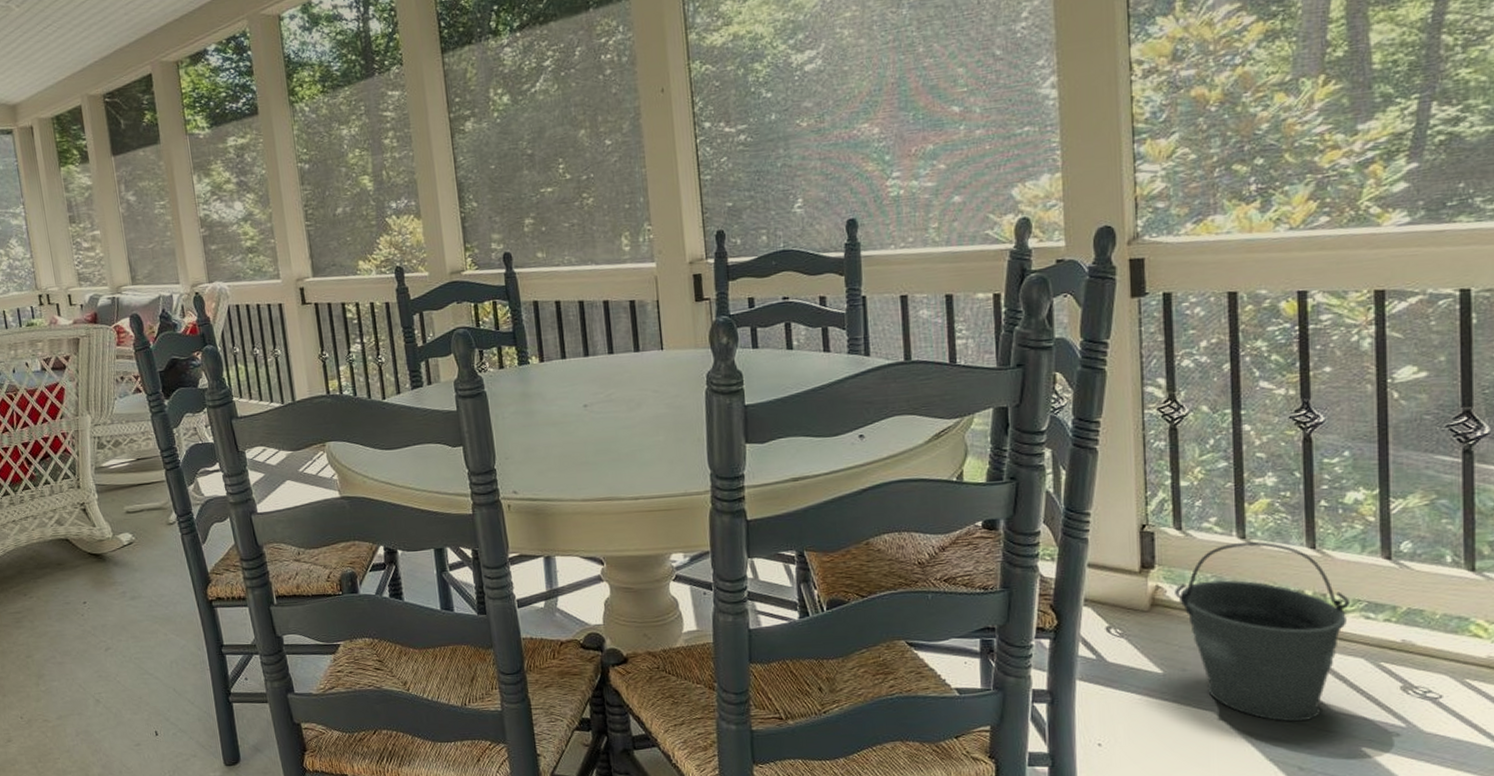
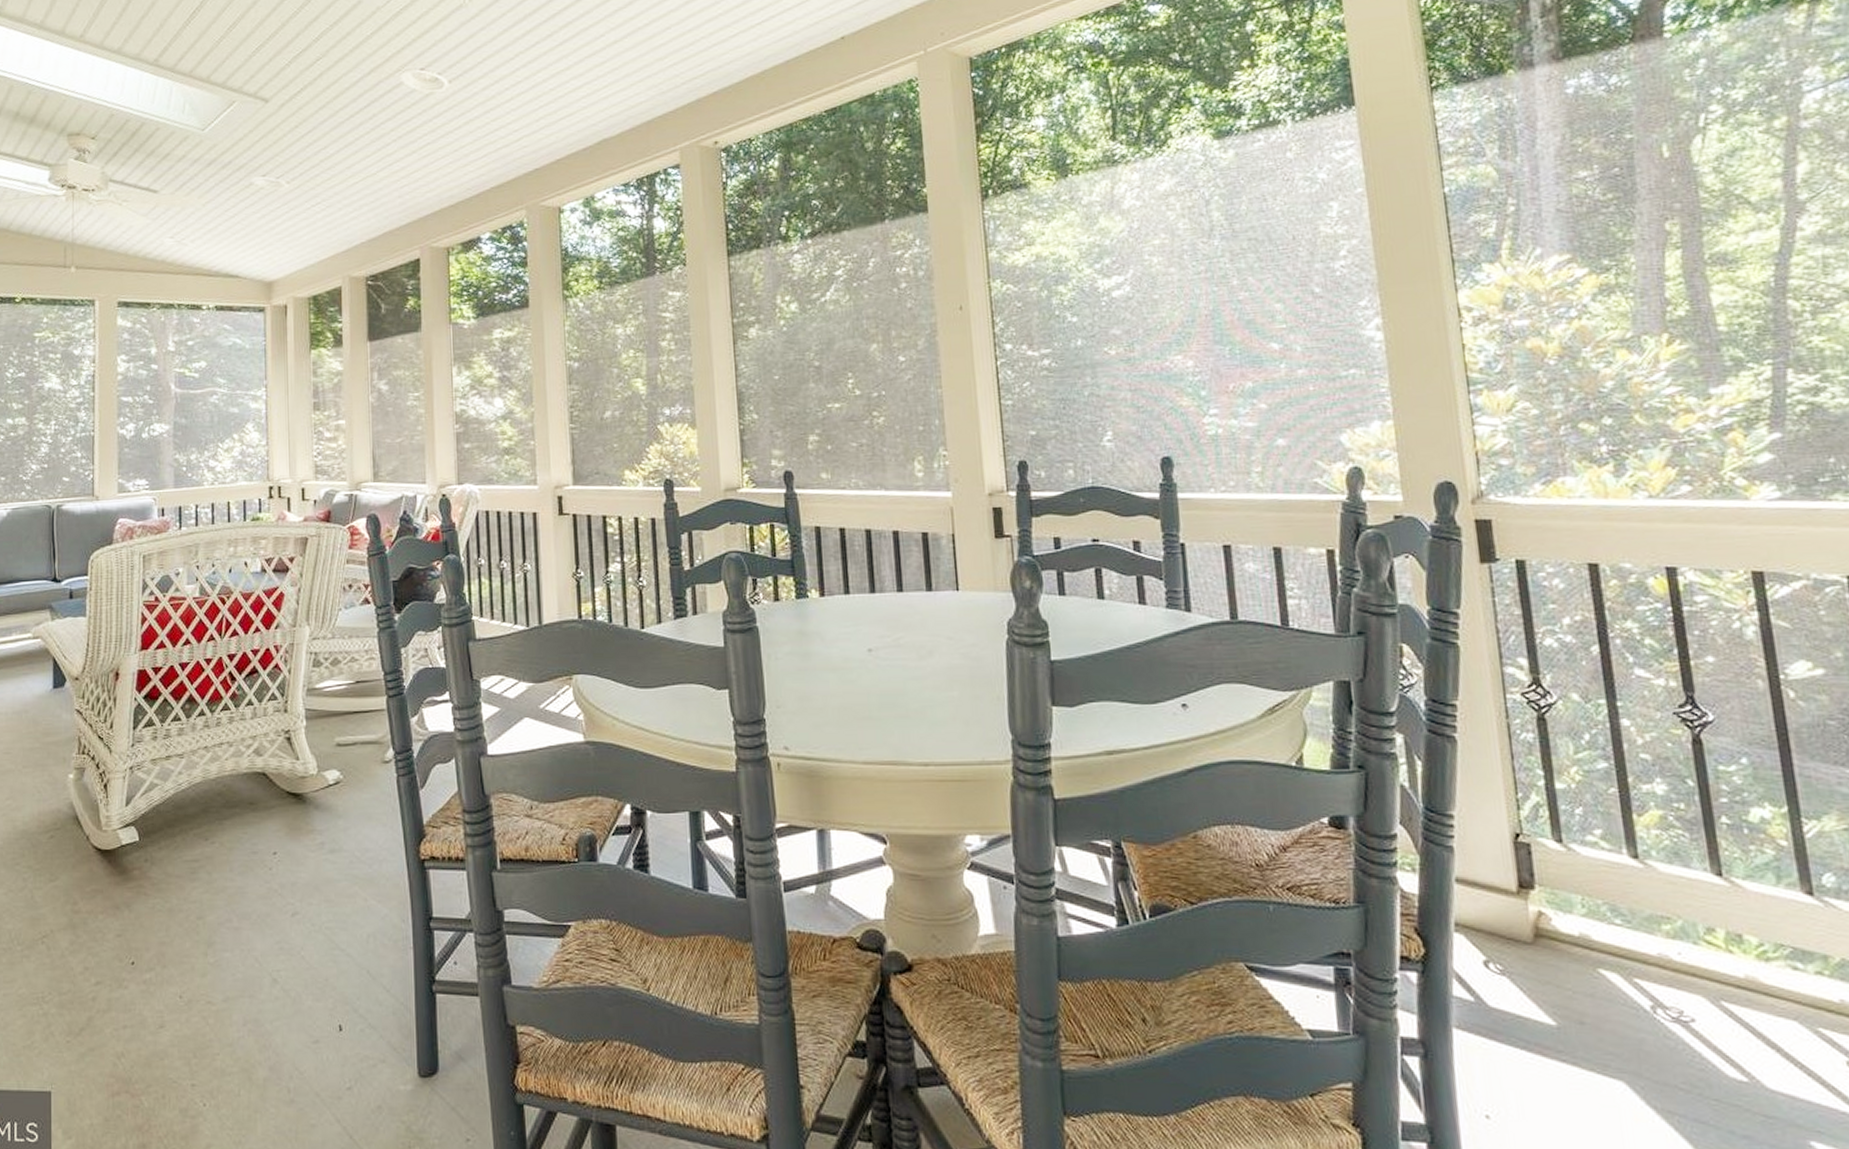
bucket: present [1174,542,1349,722] -> none [1561,863,1771,1101]

